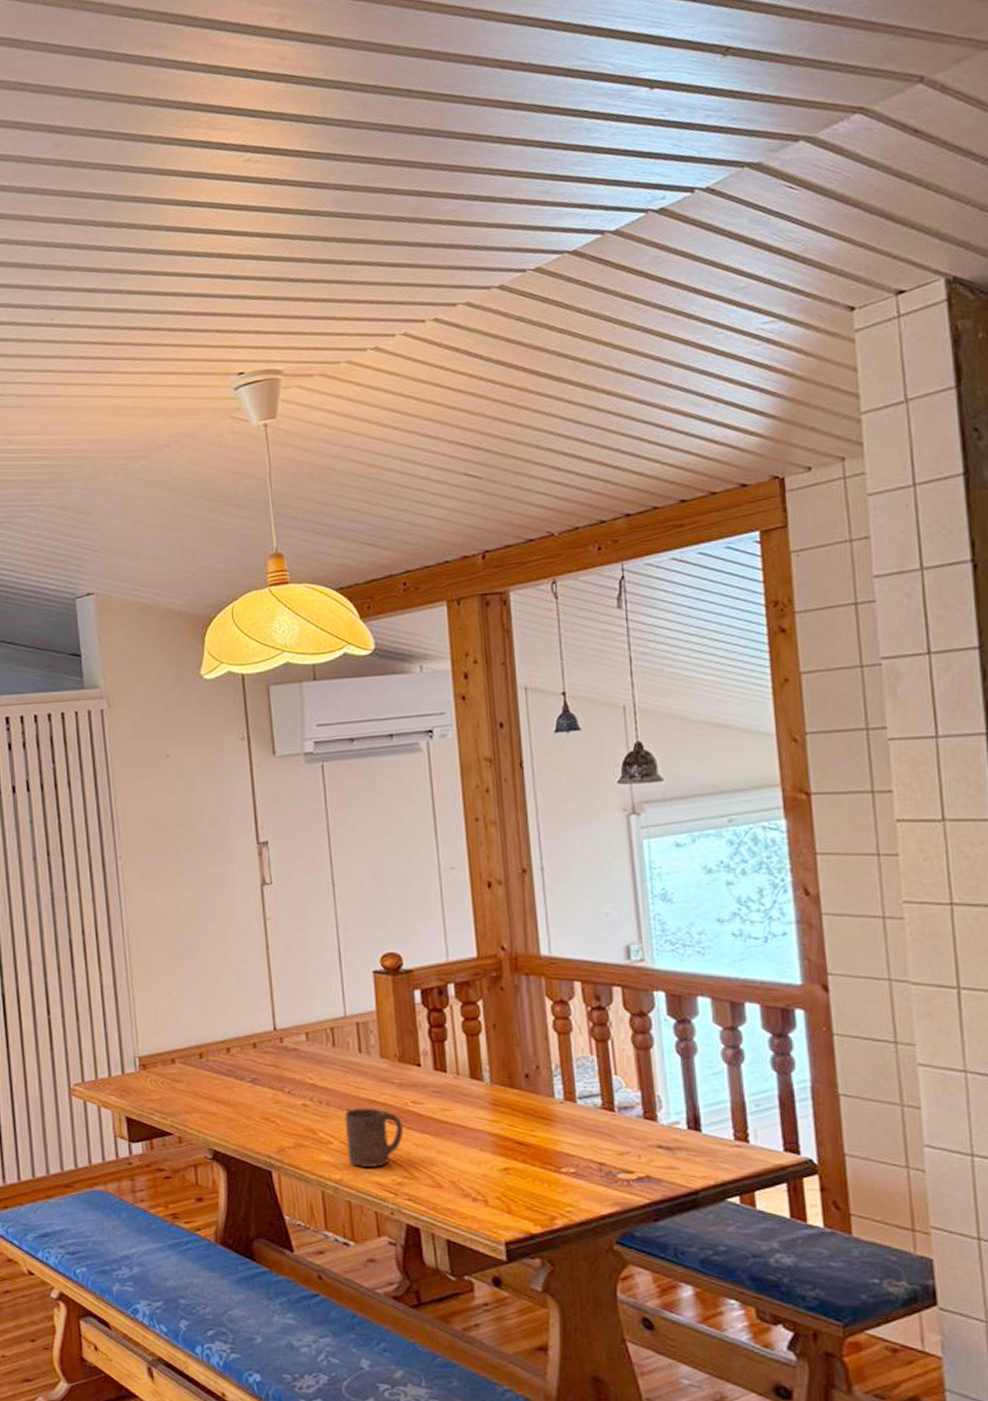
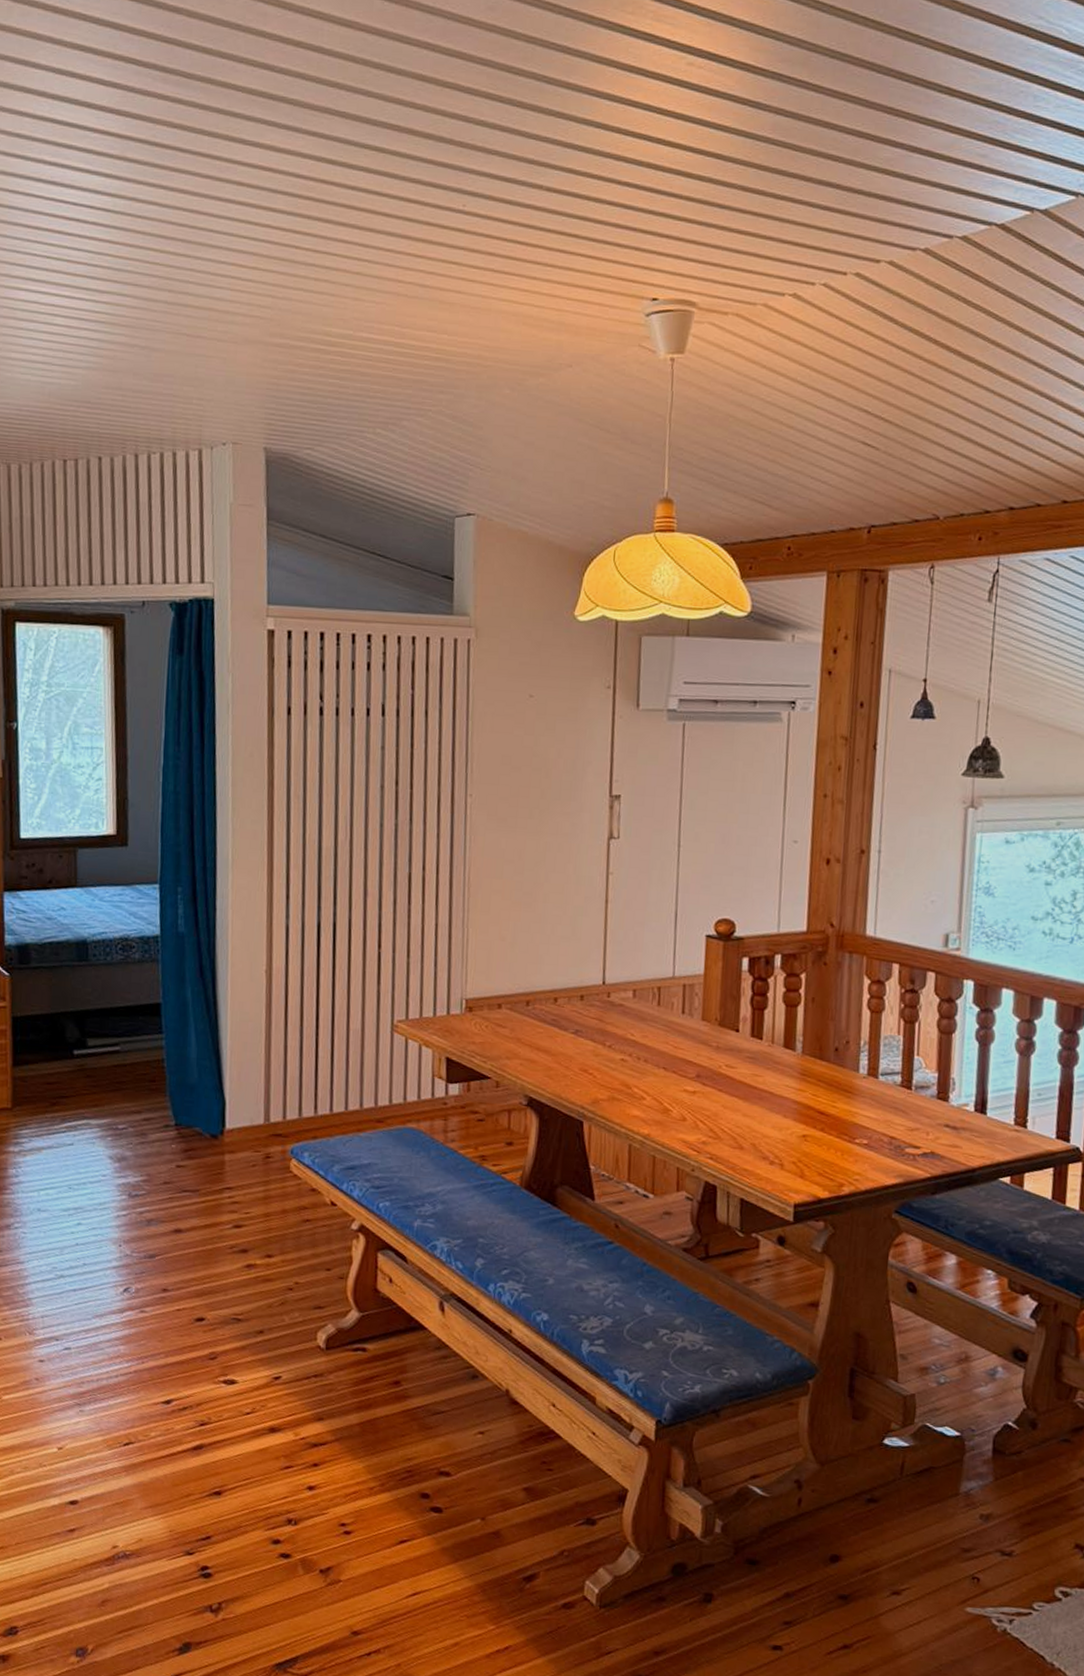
cup: present [344,1108,404,1167] -> none [658,1067,715,1125]

